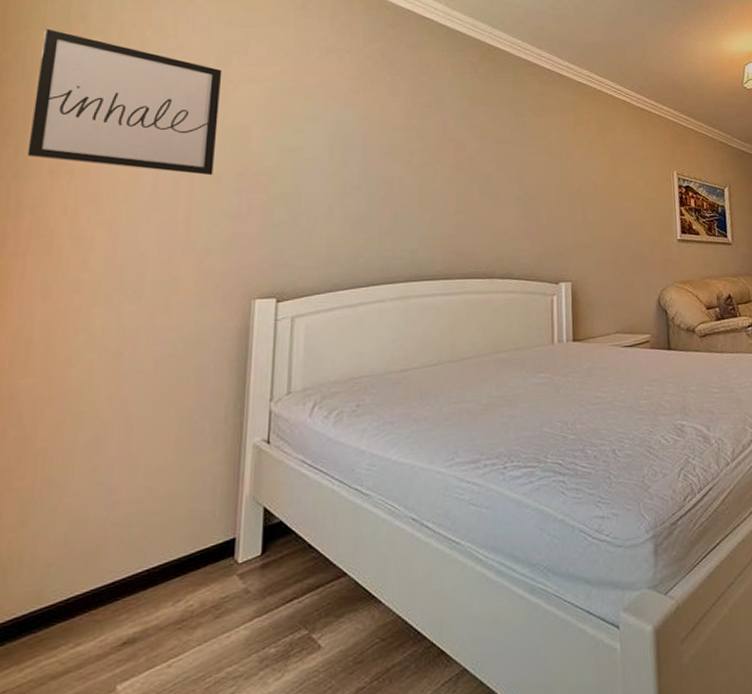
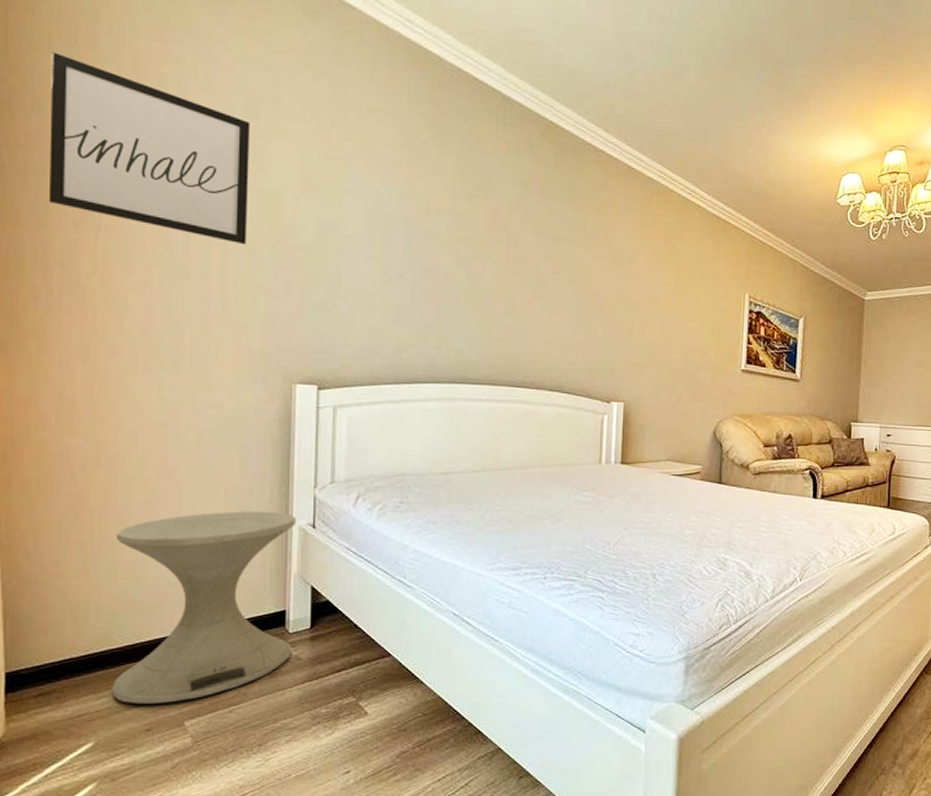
side table: none [37,431,251,672] -> present [112,511,297,705]

